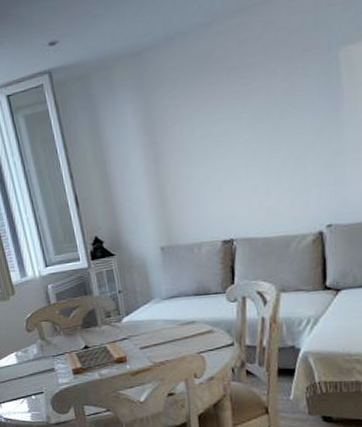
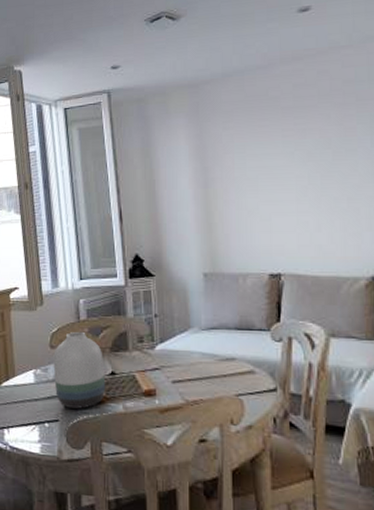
vase: none [30,313,82,381] -> present [53,331,106,409]

